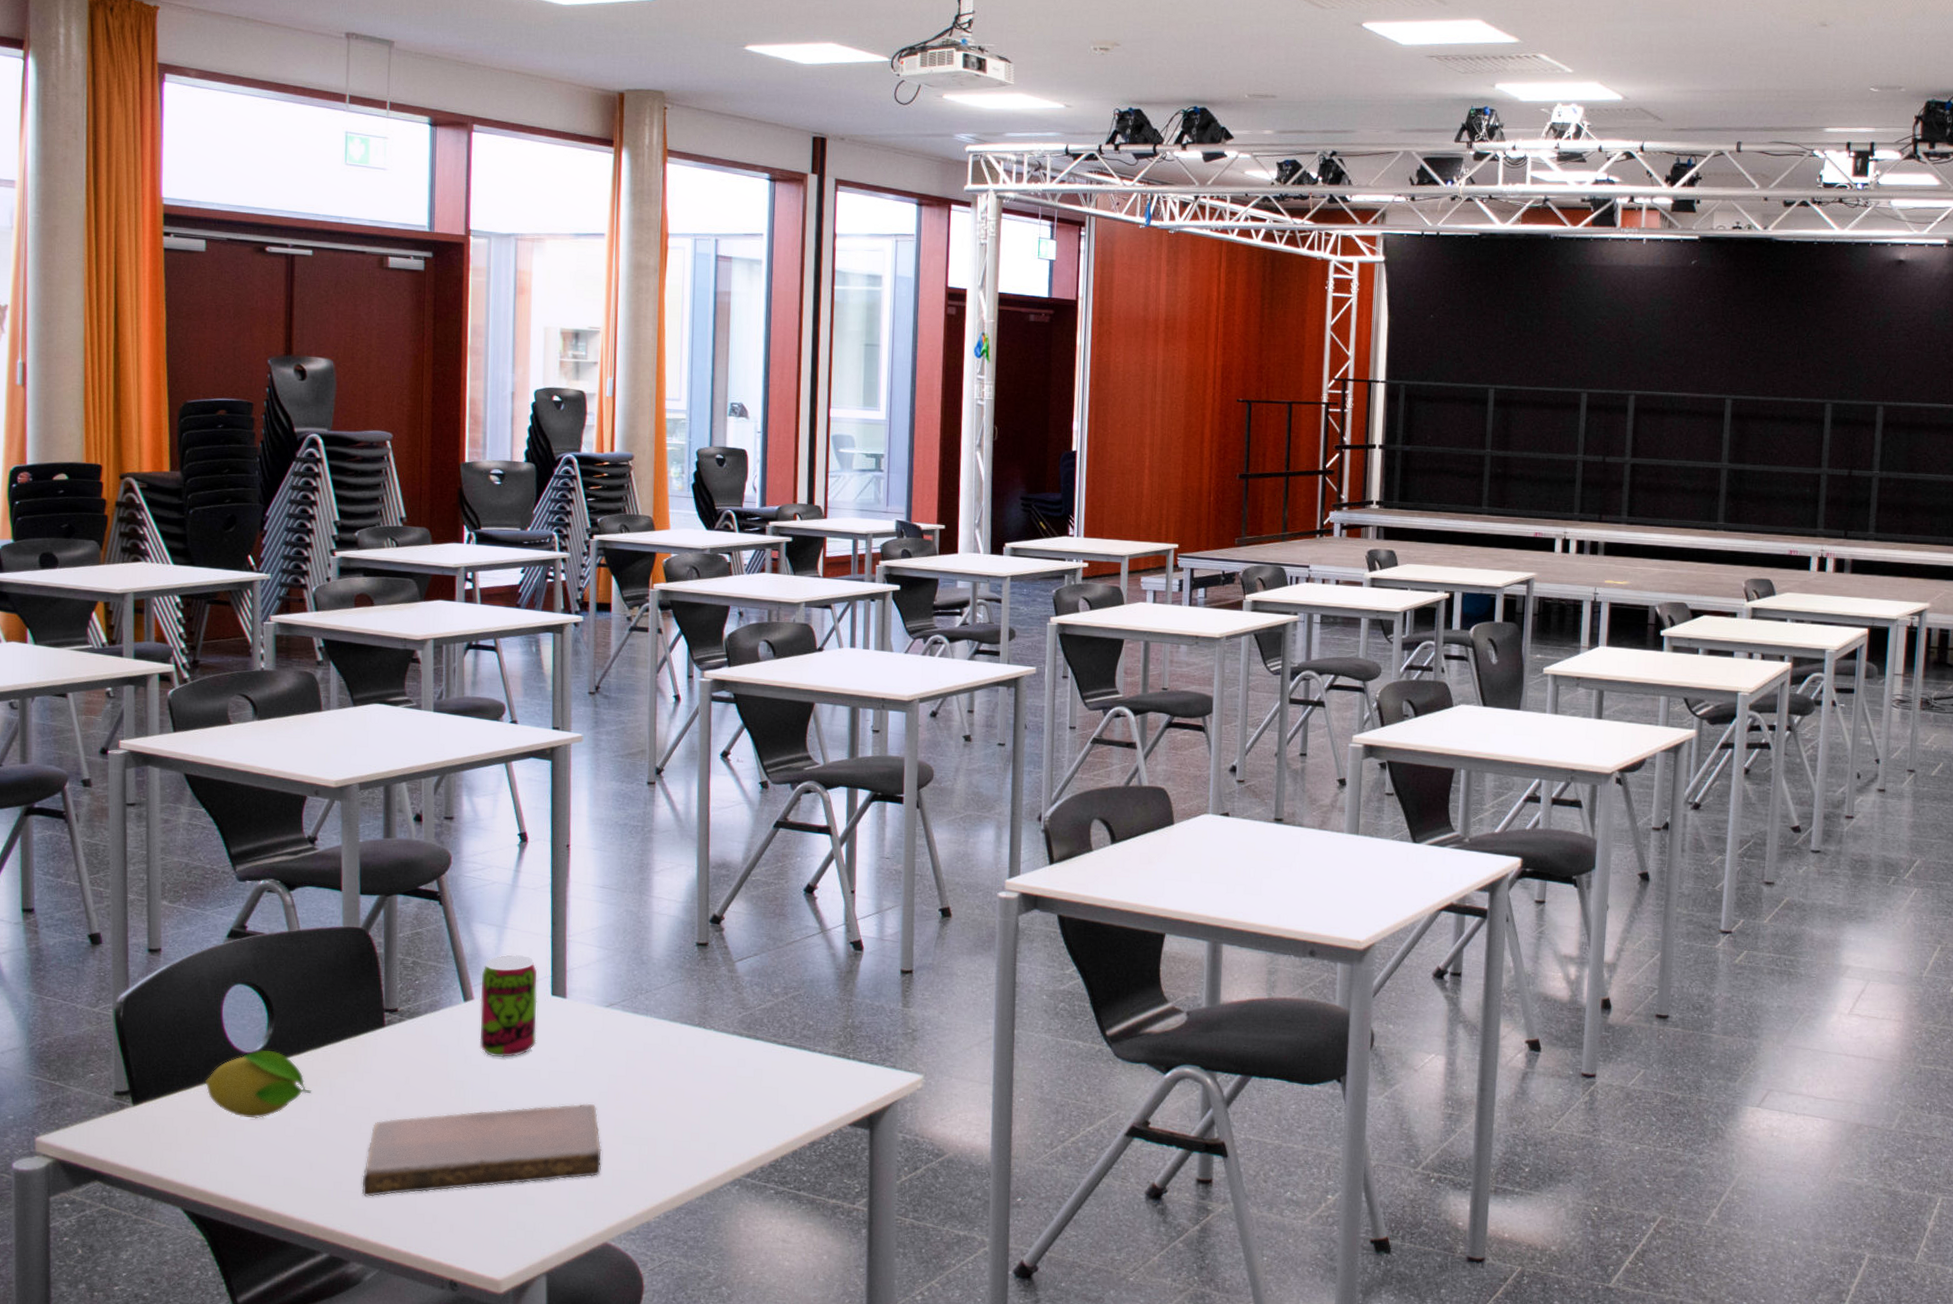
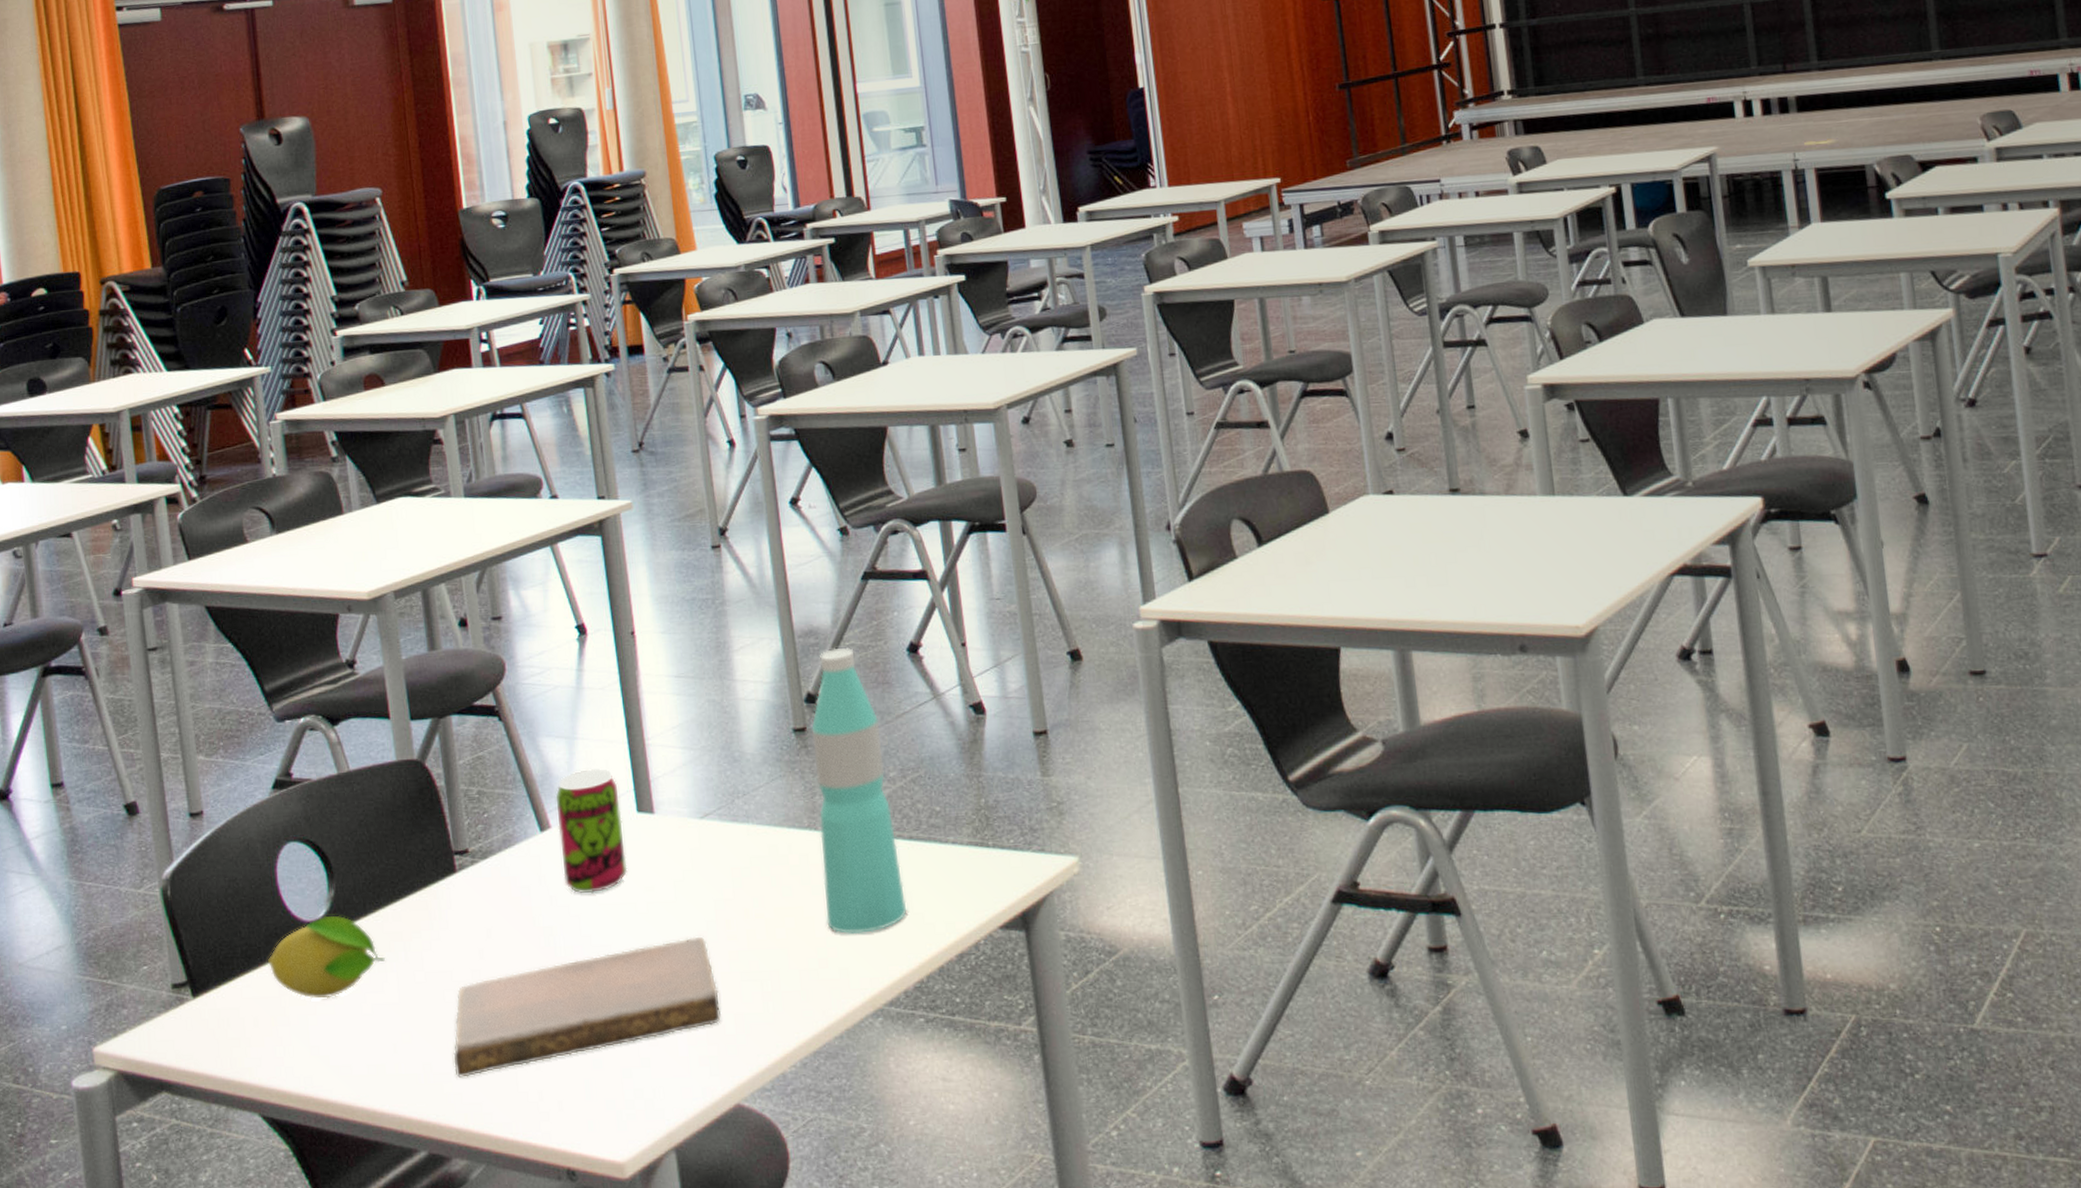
water bottle: none [703,880,773,1117] -> present [811,647,908,934]

